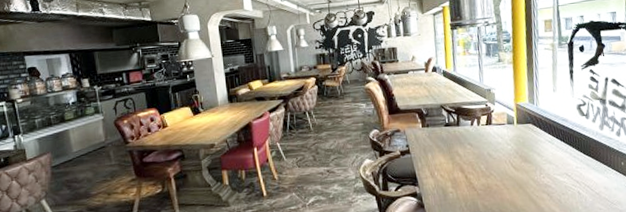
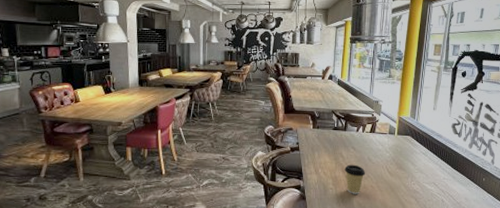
coffee cup: none [463,162,488,196] -> present [344,164,366,194]

